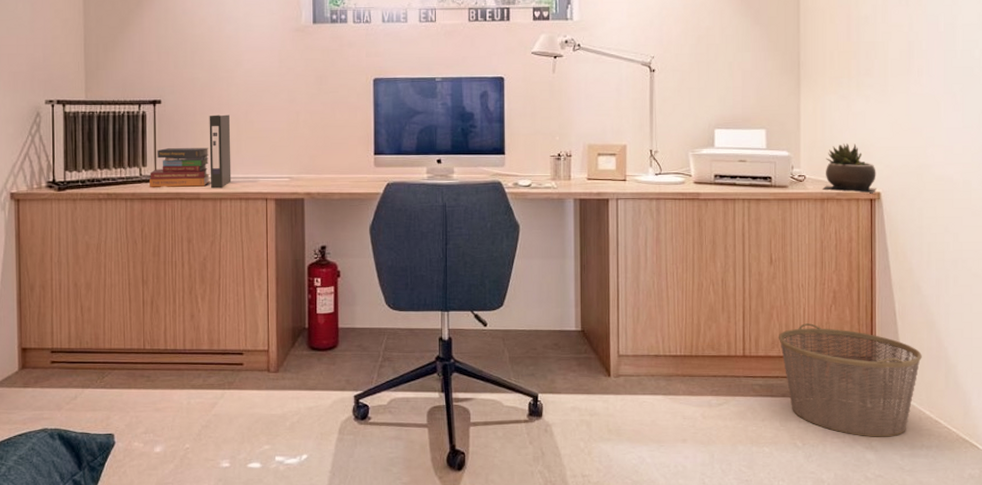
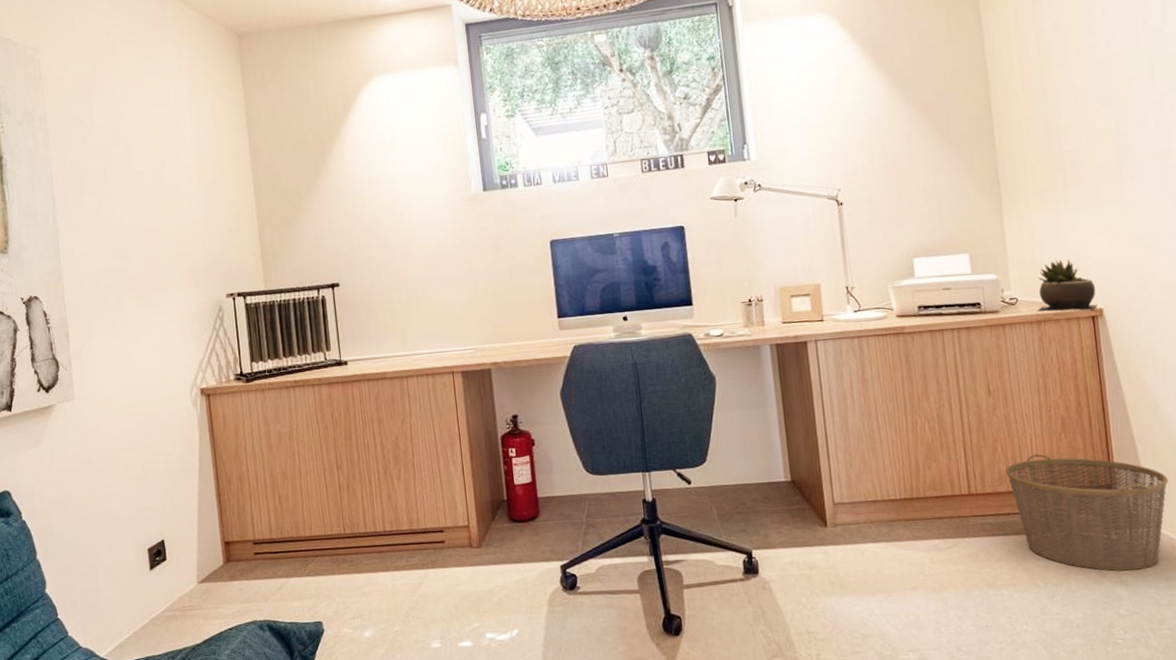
books: present [149,148,210,187] -> none [334,326,395,371]
binder: present [209,114,232,189] -> none [388,291,416,367]

